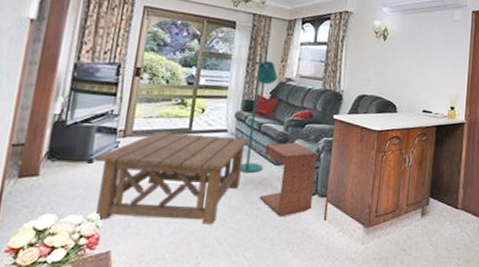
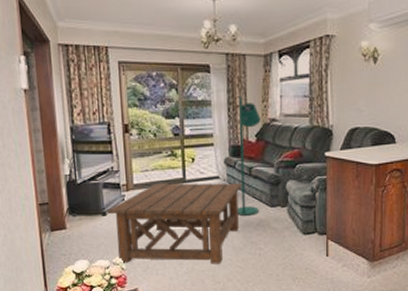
side table: present [259,142,318,217] -> none [258,183,313,255]

